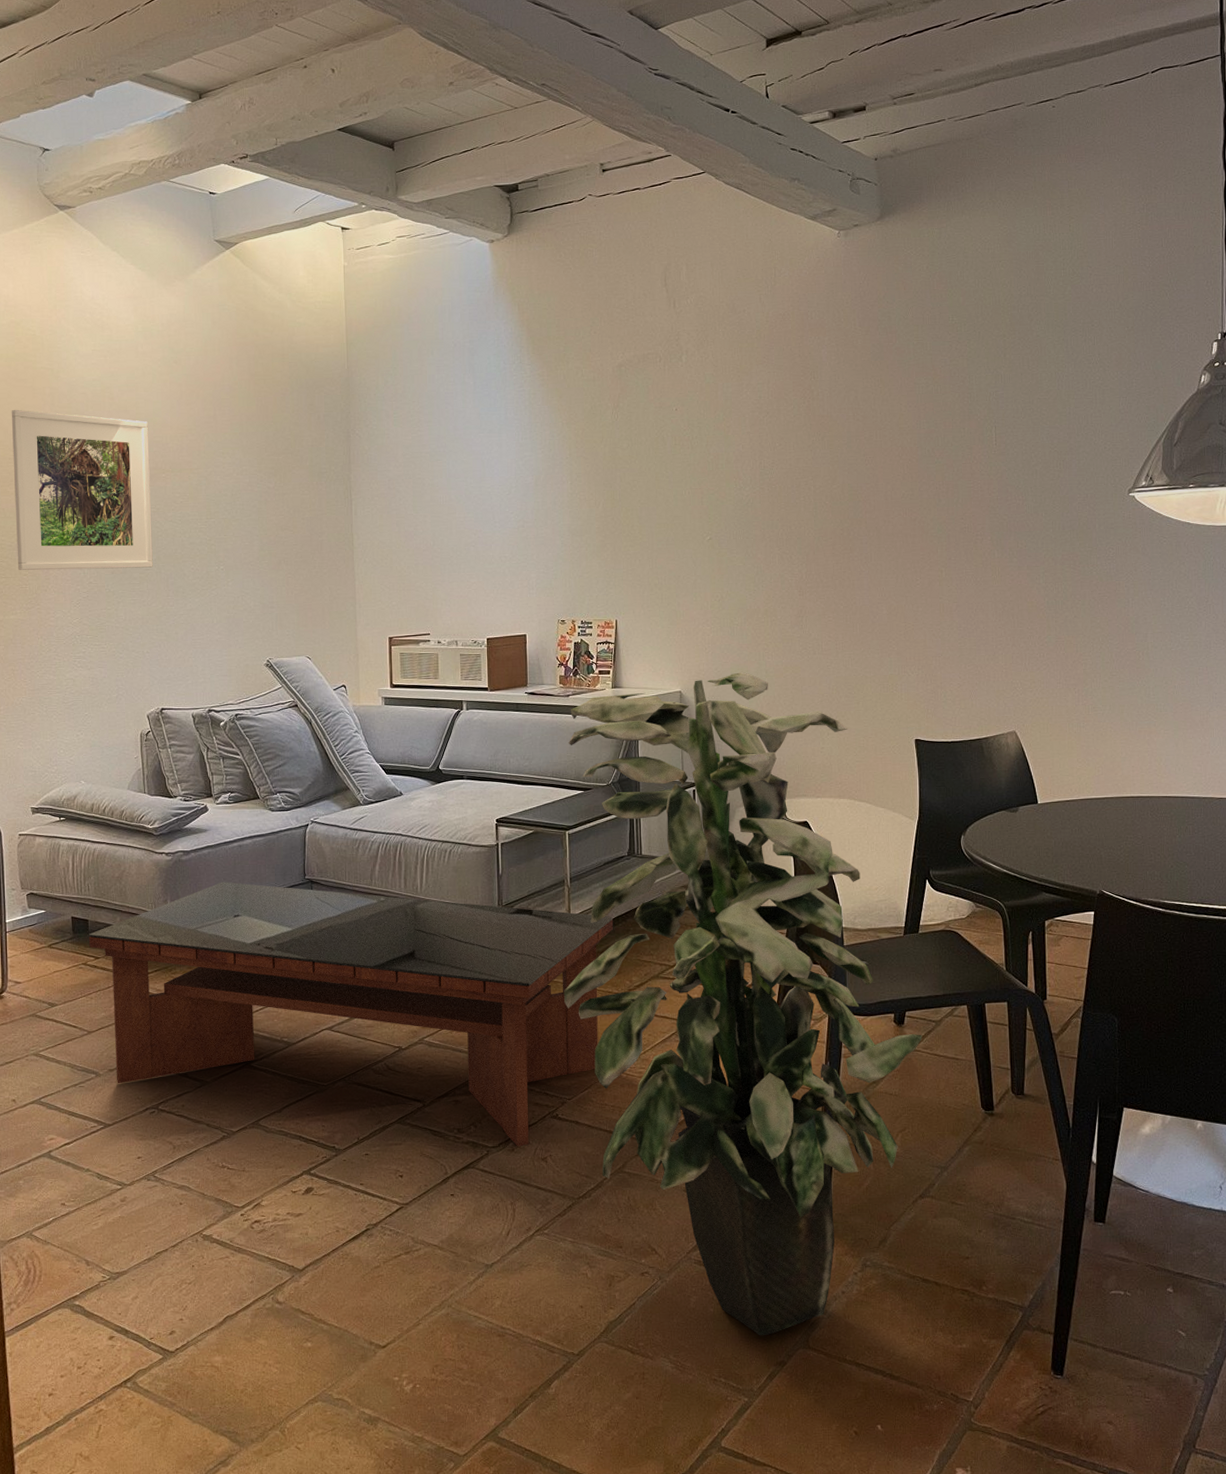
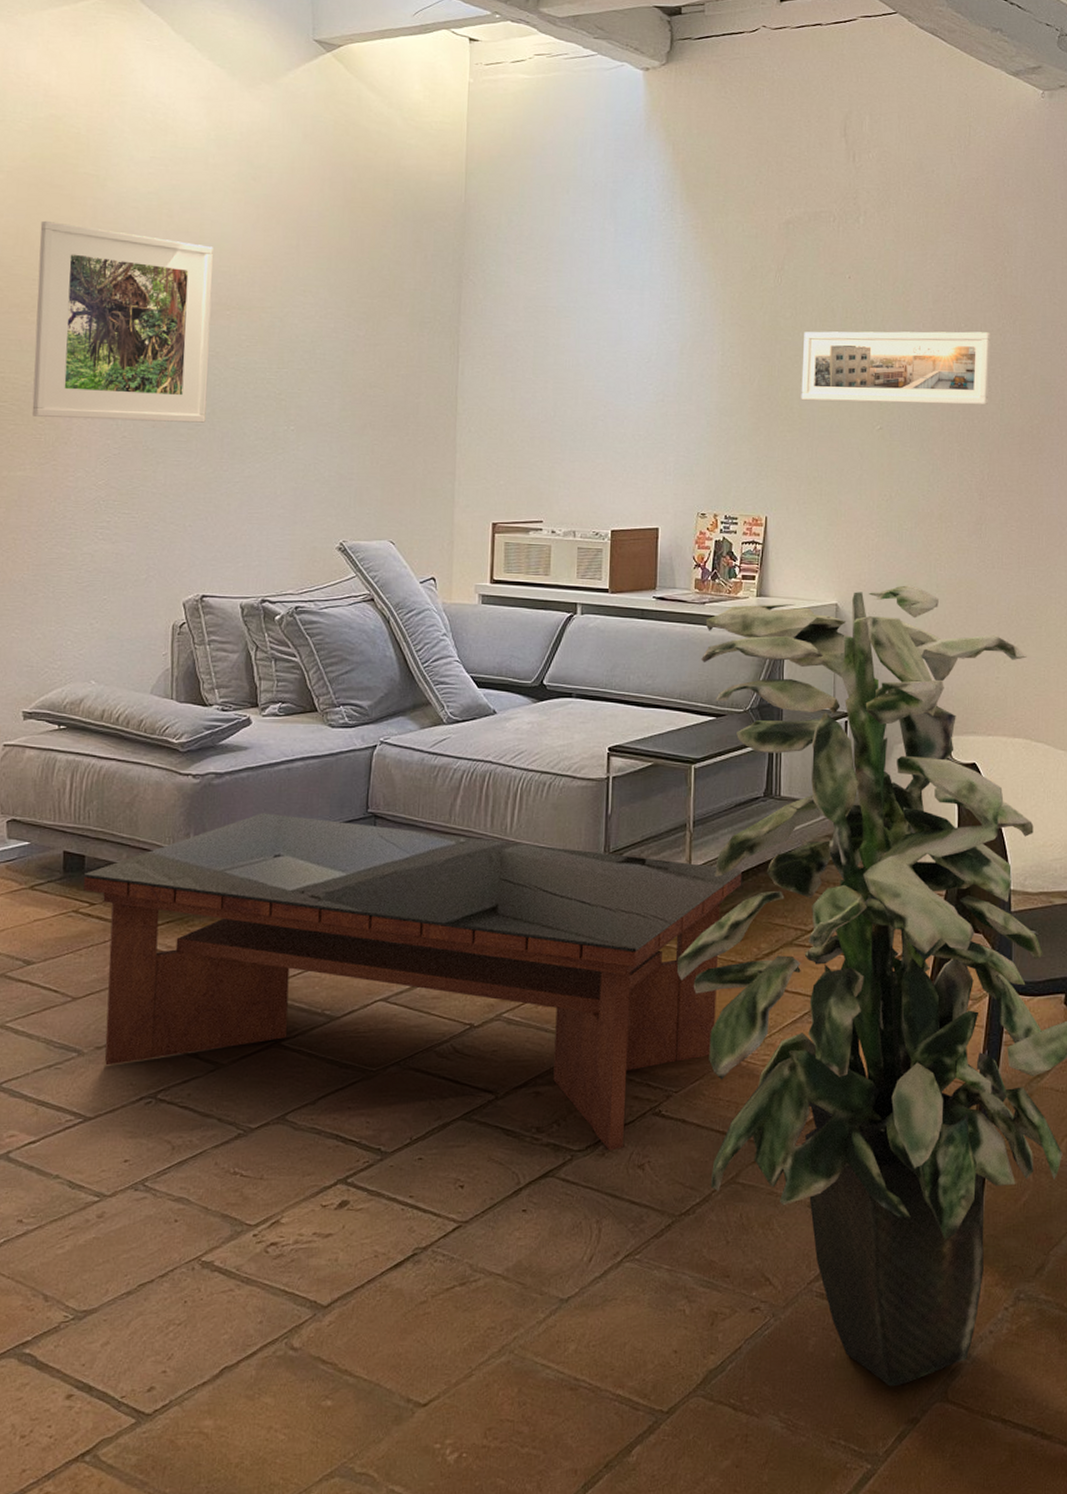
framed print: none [639,449,804,519] -> present [801,331,992,405]

